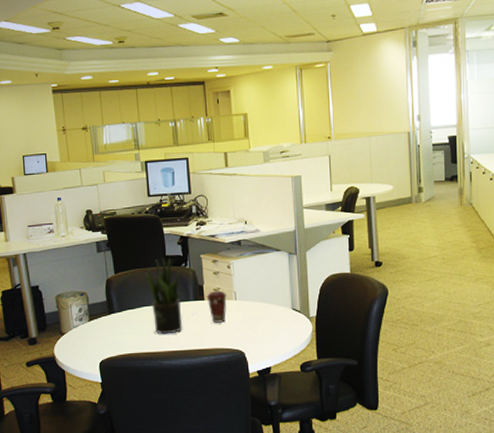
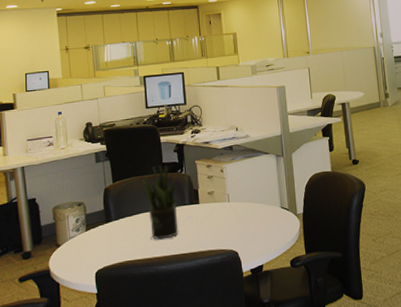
coffee cup: present [206,290,227,324] -> none [201,193,220,226]

